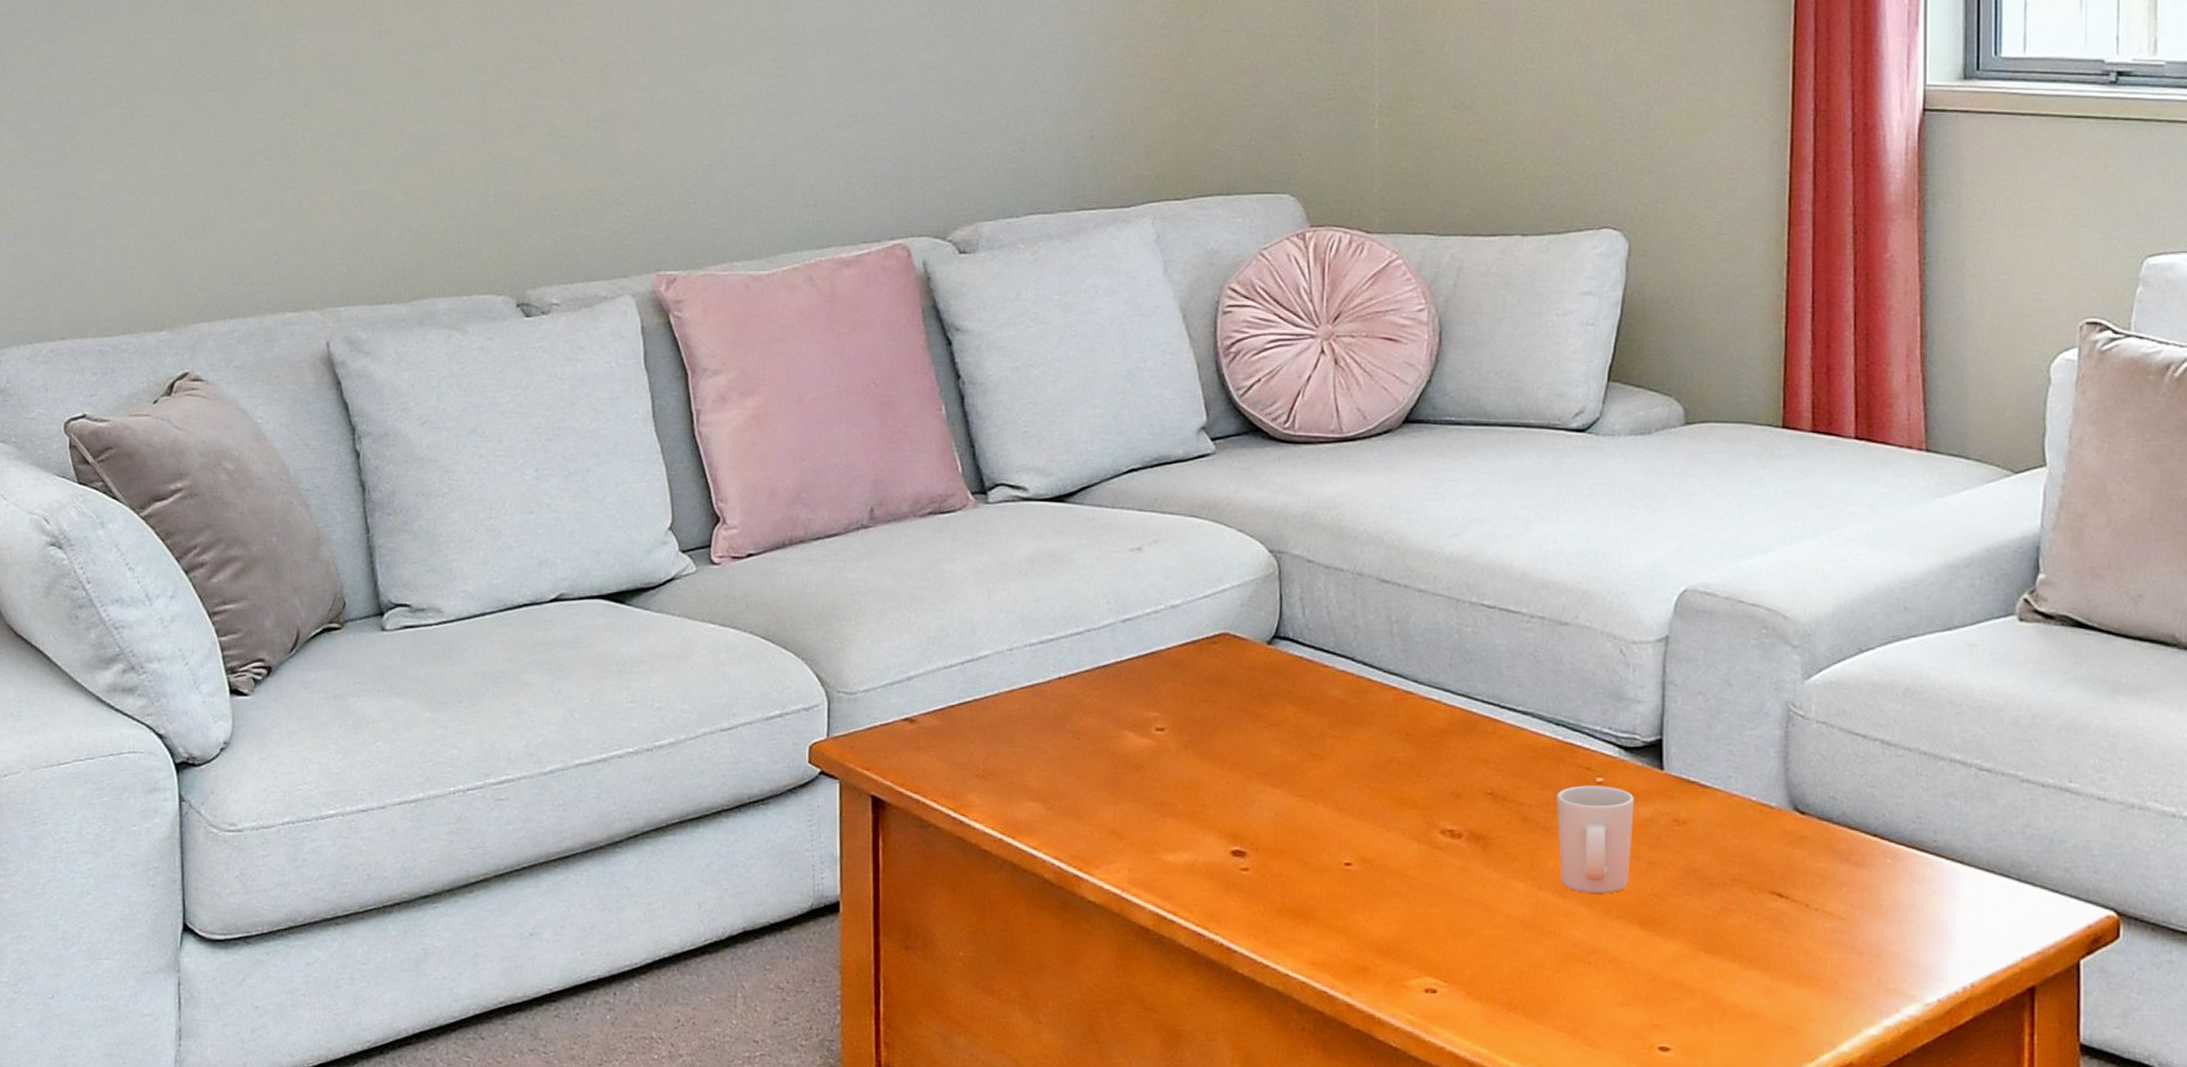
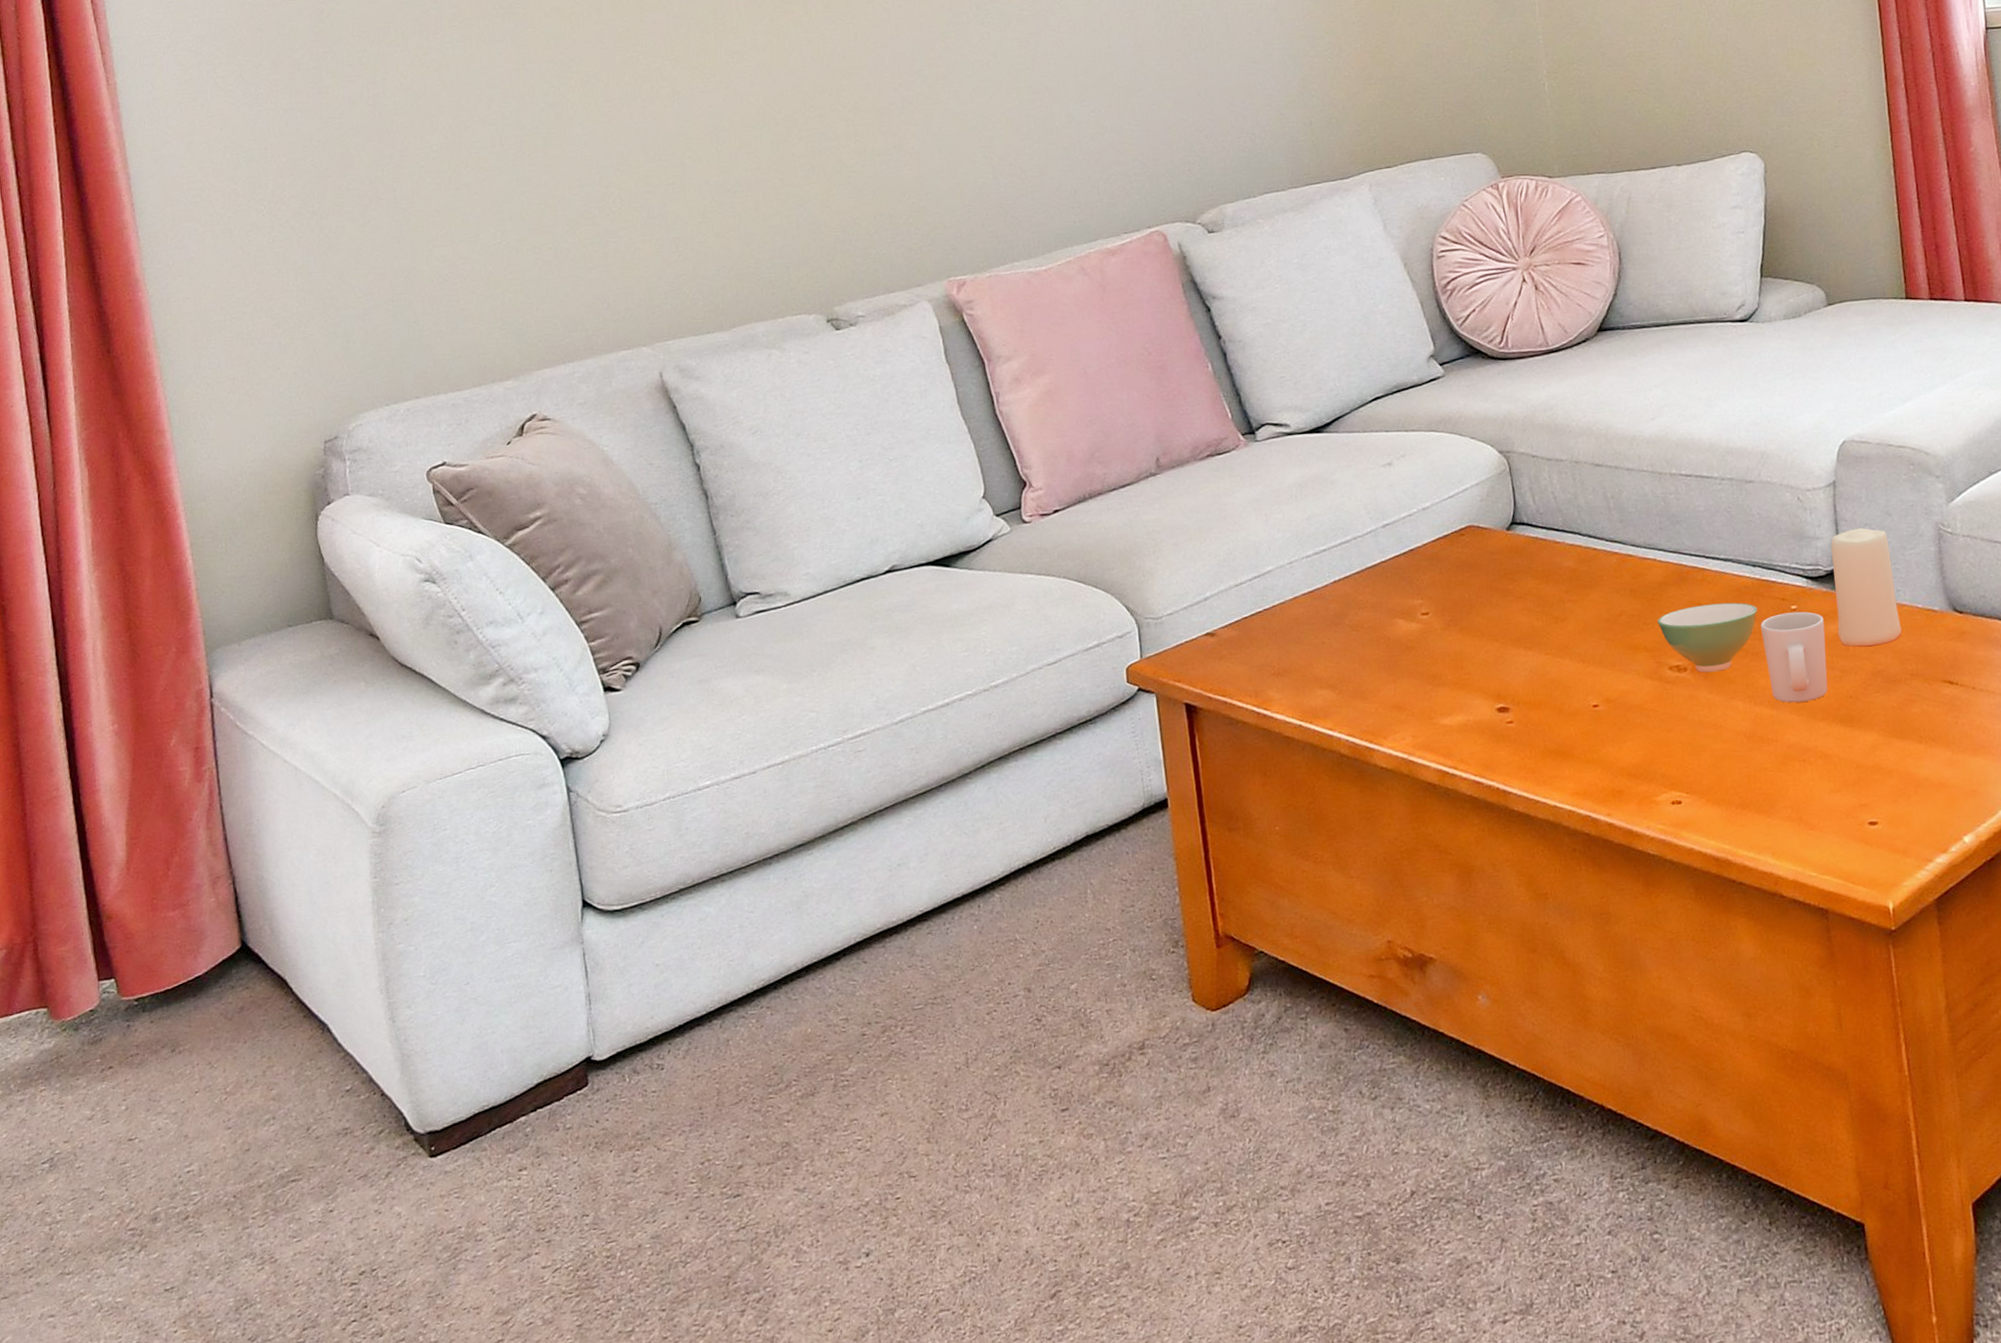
bowl: none [1433,762,1555,844] -> present [1657,602,1758,673]
candle: none [1649,695,1727,839] -> present [1831,527,1902,647]

